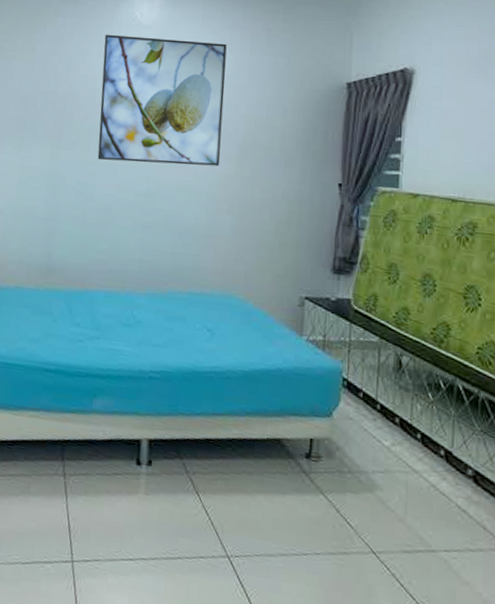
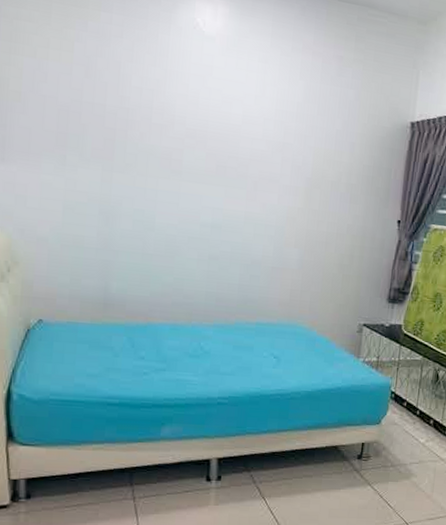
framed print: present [97,34,227,166] -> none [157,40,298,199]

